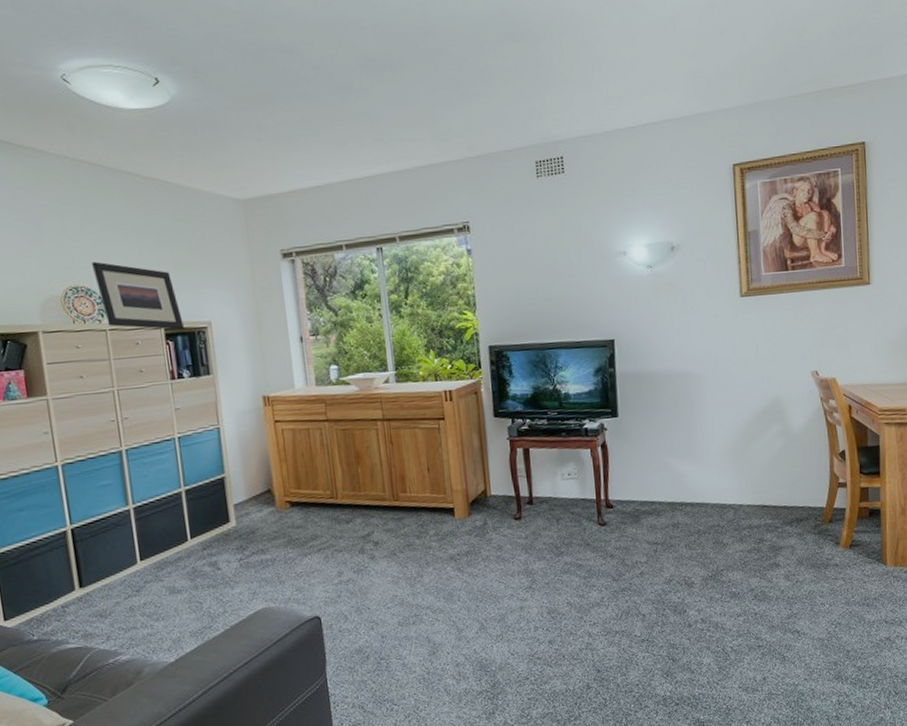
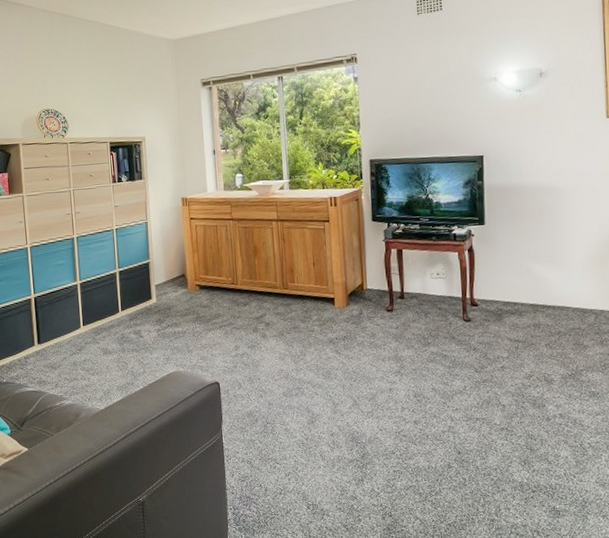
picture frame: present [91,261,184,330] -> none [59,90,124,144]

